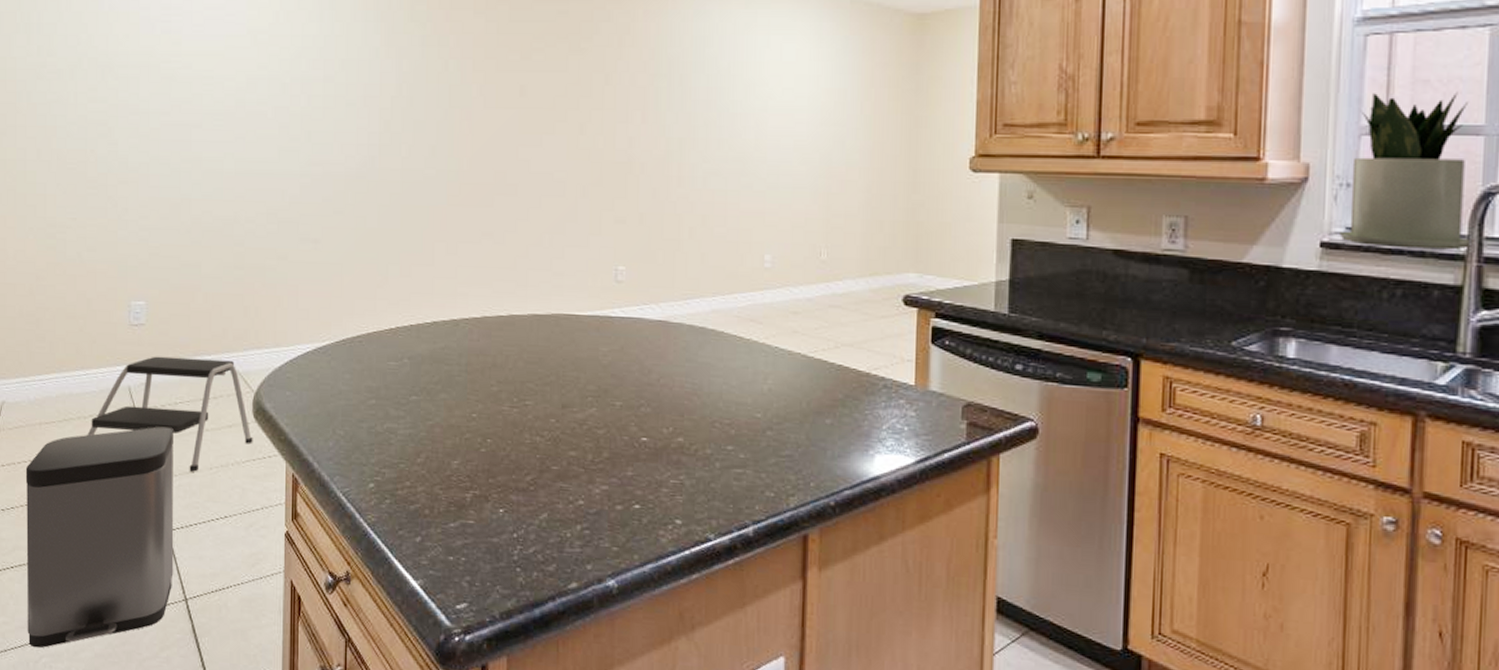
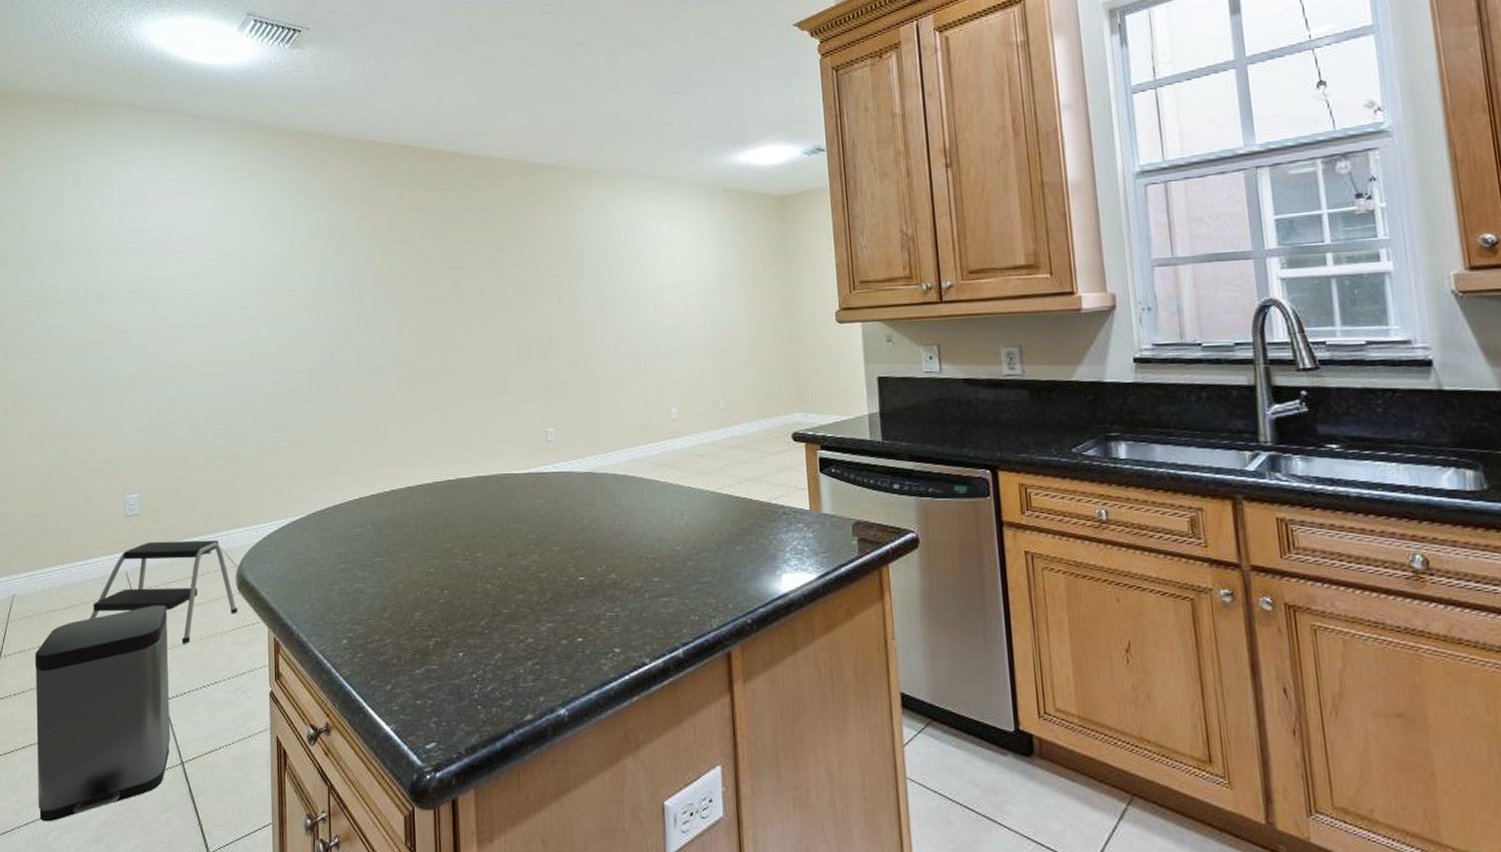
planter: present [1339,91,1475,250] -> none [1148,224,1260,358]

